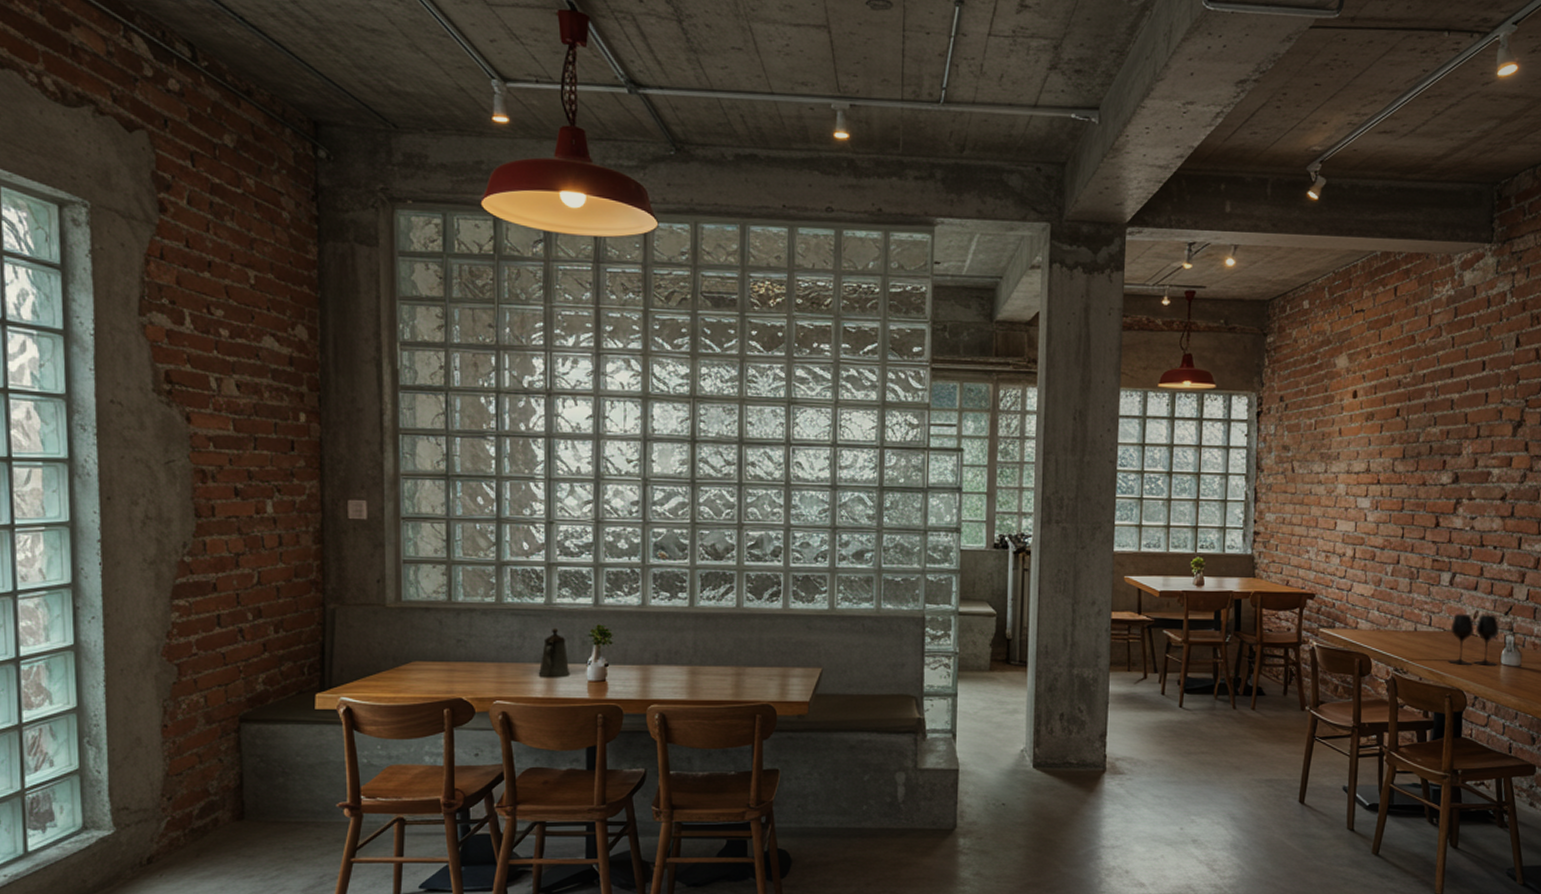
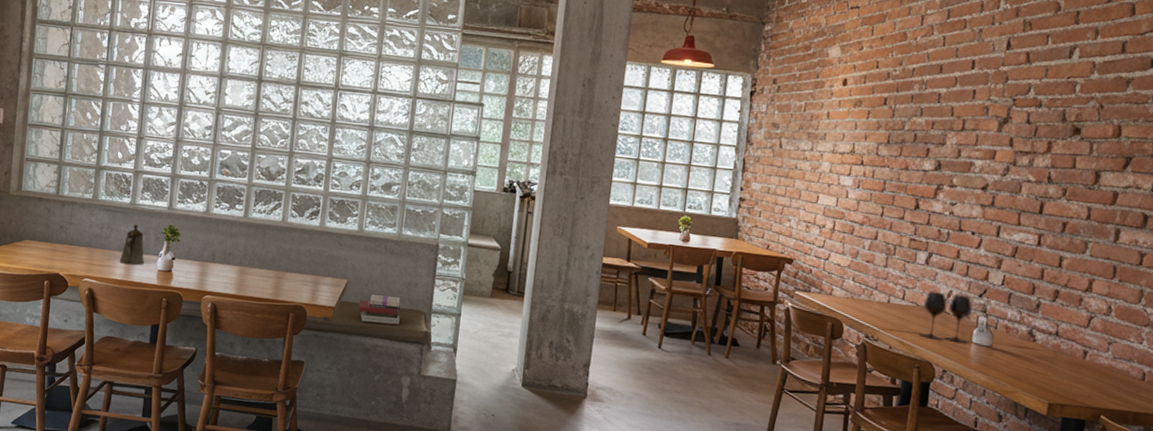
books: none [837,681,887,716] -> present [358,294,401,326]

